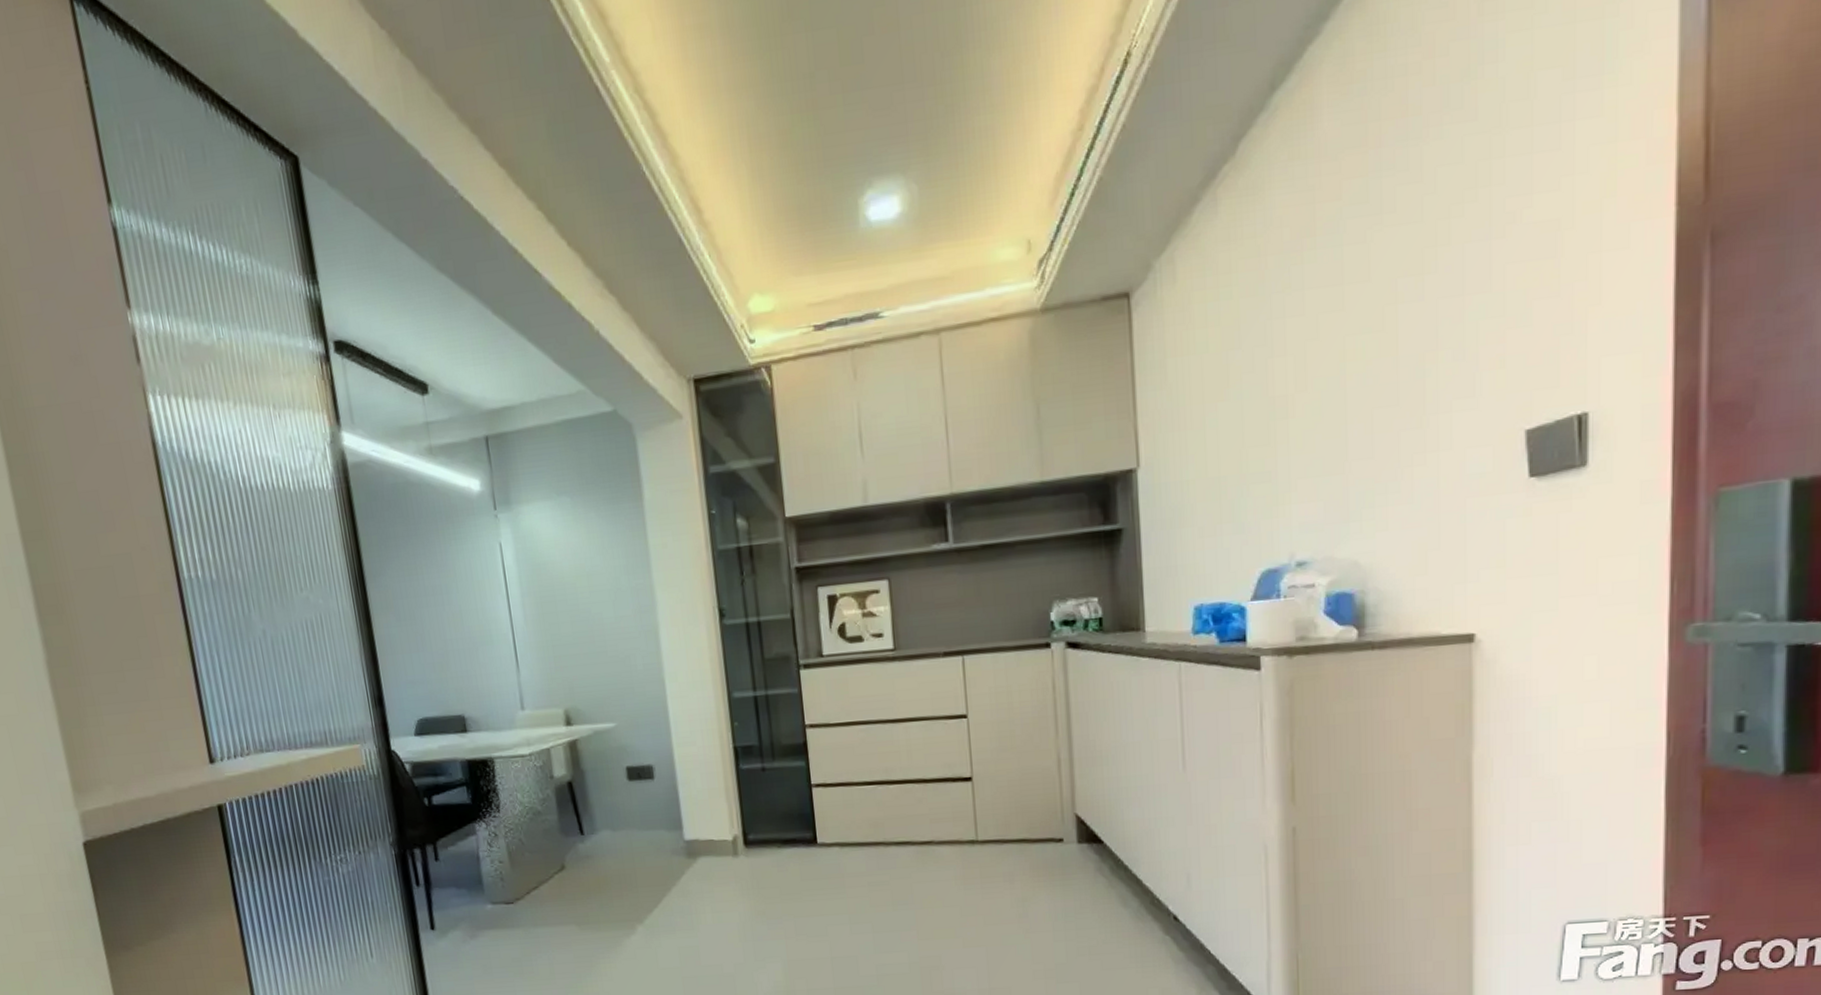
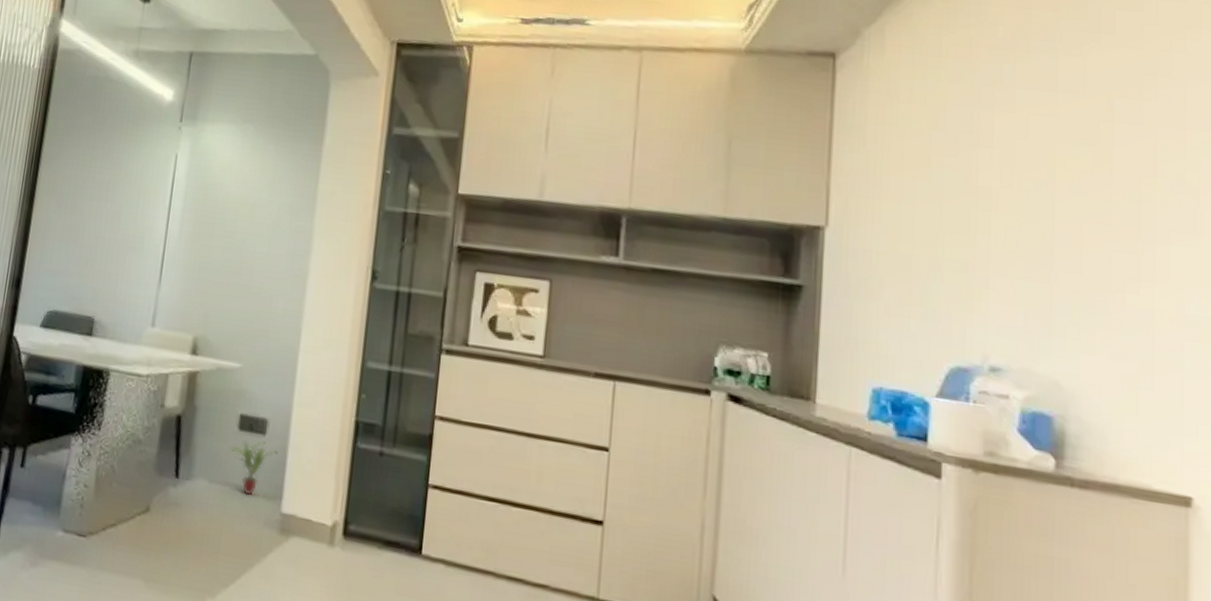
potted plant: none [625,785,669,833] -> present [231,441,278,495]

